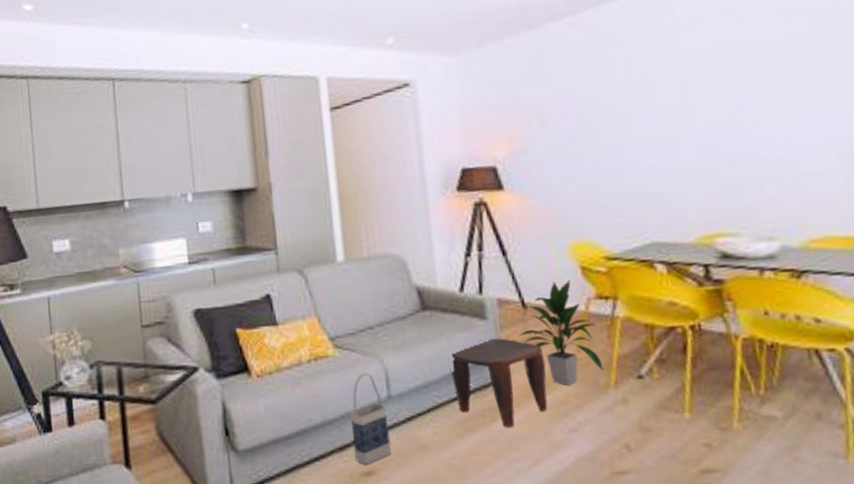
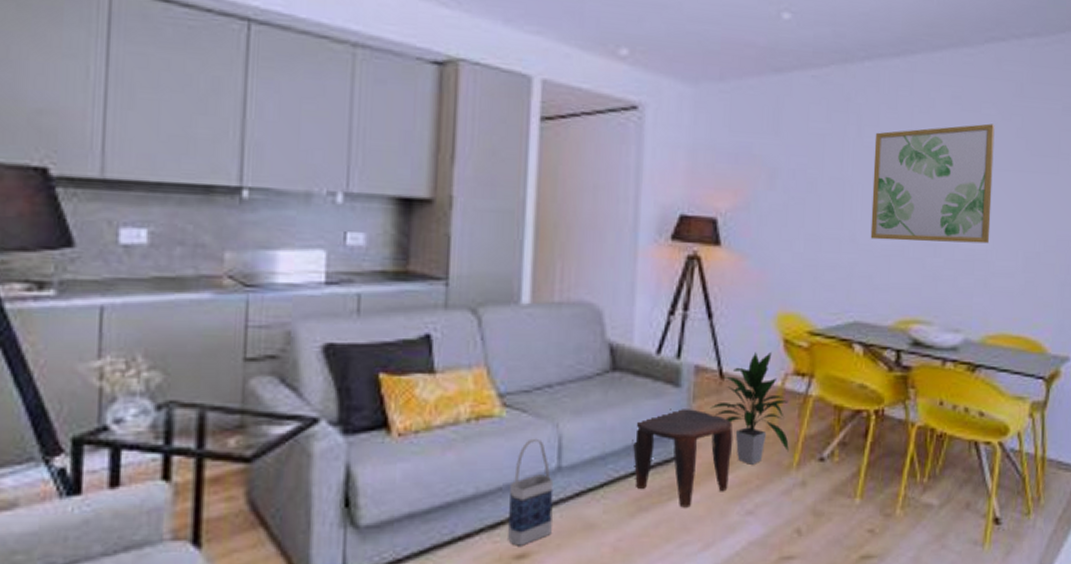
wall art: none [642,28,793,162] -> present [870,123,995,244]

